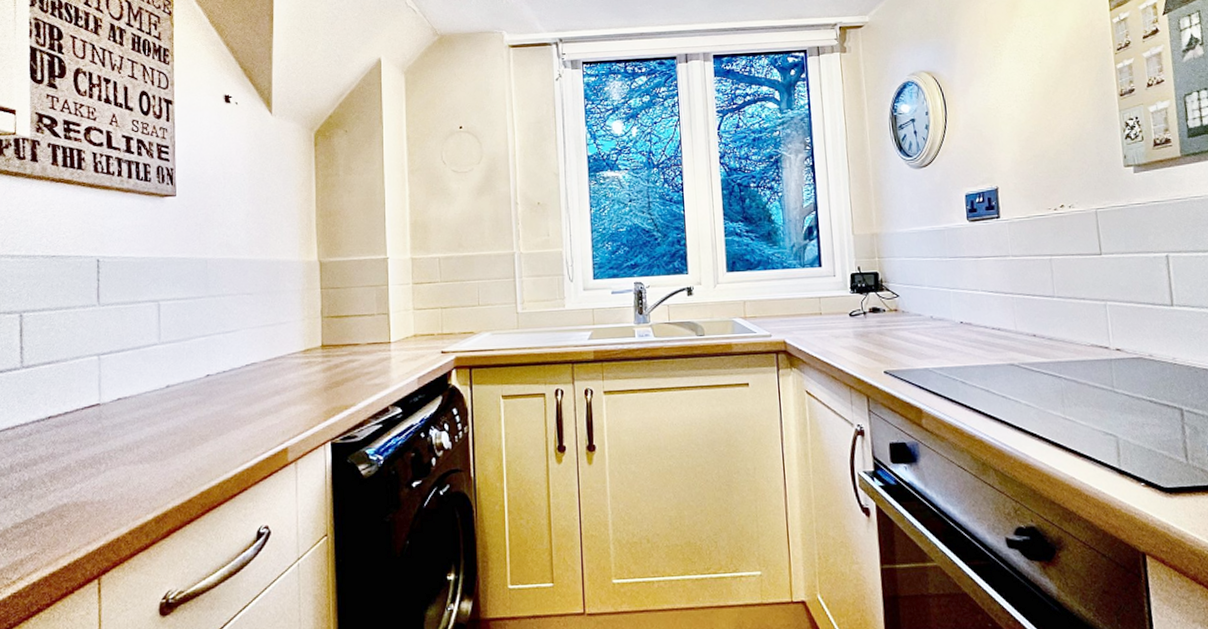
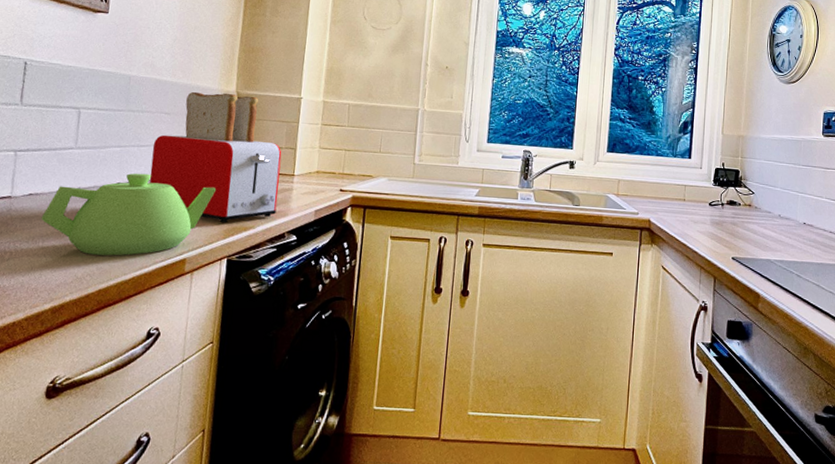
teapot: none [132,361,310,456] -> present [41,173,216,256]
toaster: none [238,263,376,404] -> present [149,92,282,224]

